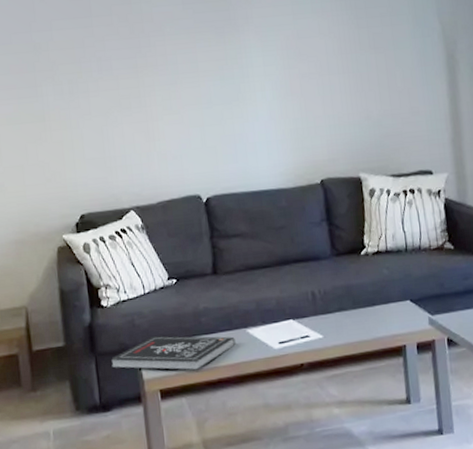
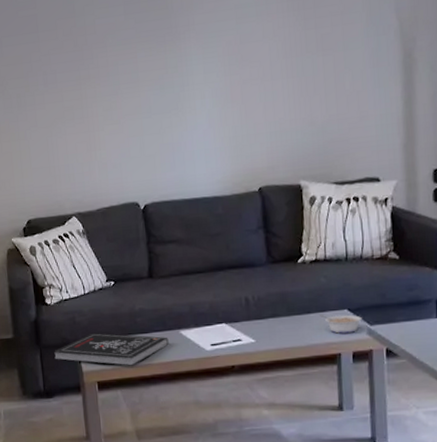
legume: none [384,305,424,325] -> present [320,314,362,334]

